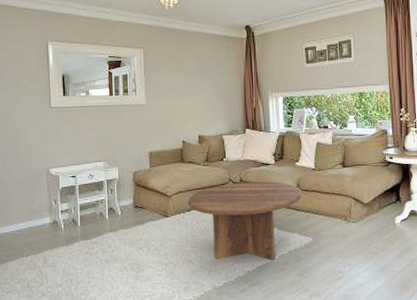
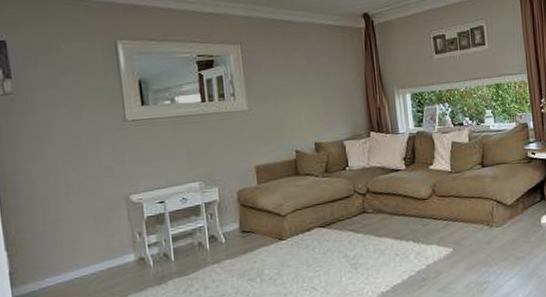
coffee table: present [188,181,302,260] -> none [306,189,438,284]

